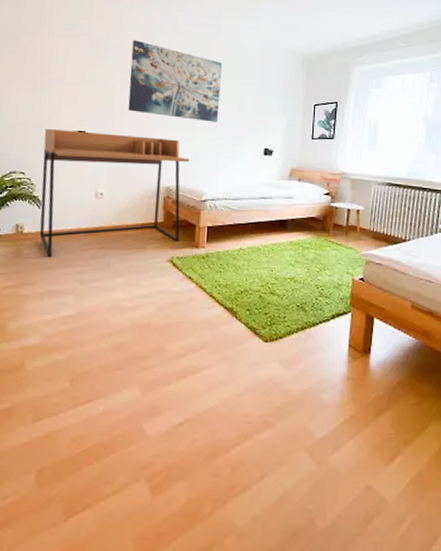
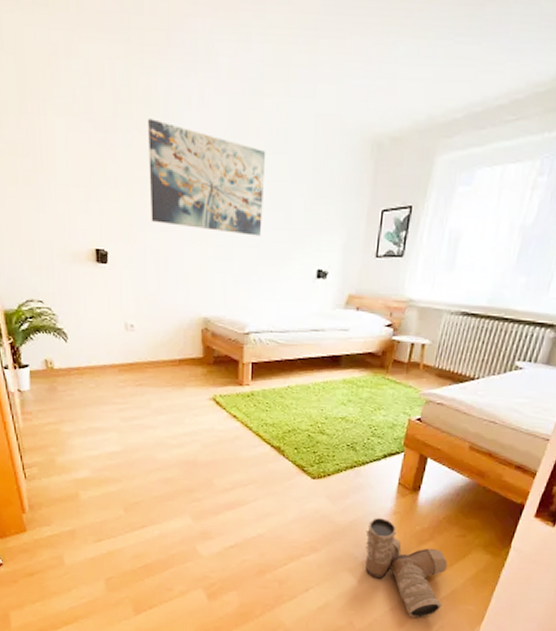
desk: present [39,128,190,258] -> none [56,245,230,395]
boots: none [321,384,410,511] -> present [365,517,448,618]

